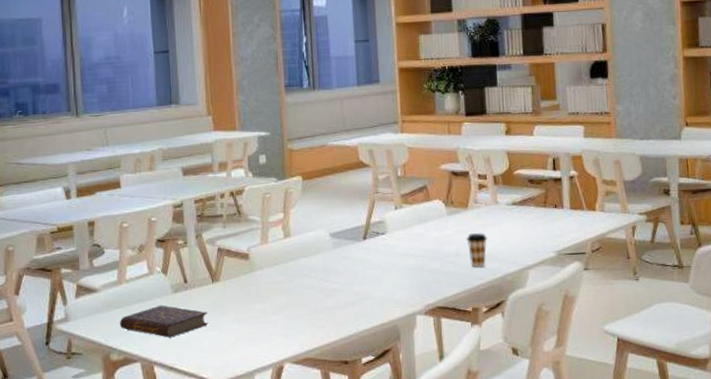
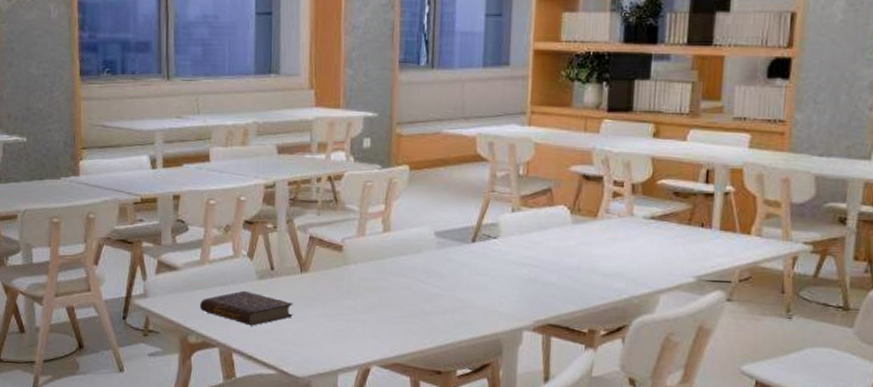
coffee cup: present [466,232,487,268] -> none [591,246,616,286]

